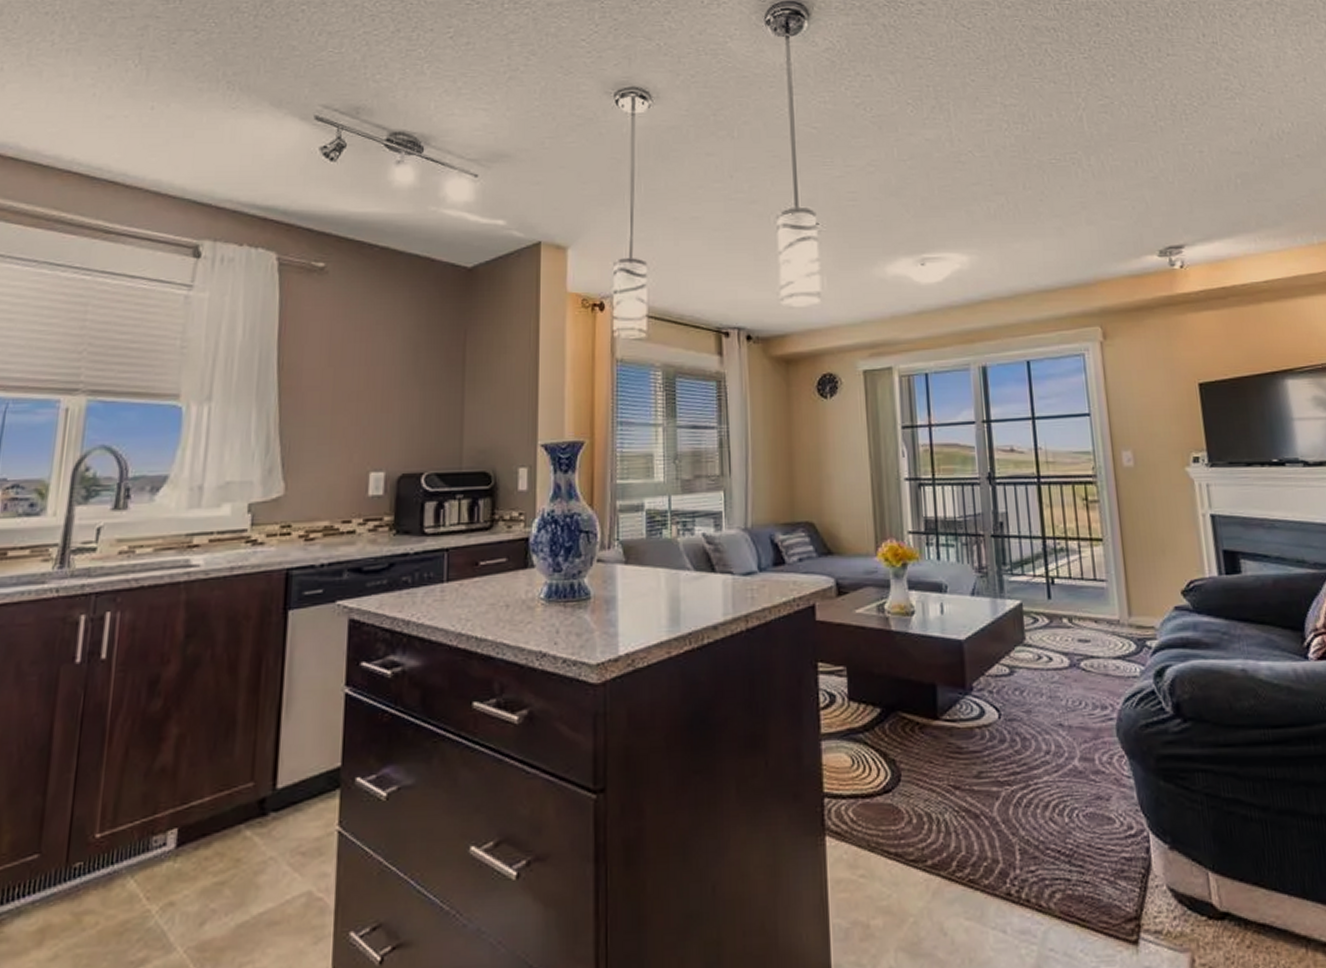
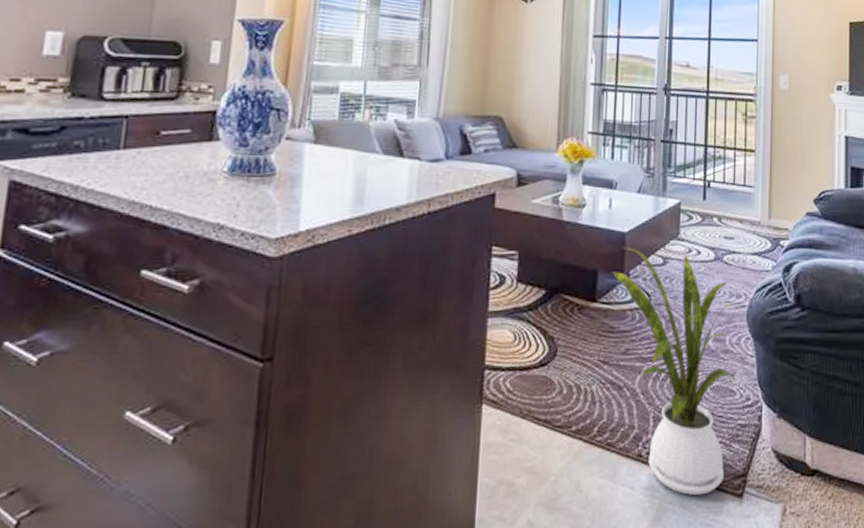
house plant: none [951,657,1113,942] -> present [611,247,736,496]

